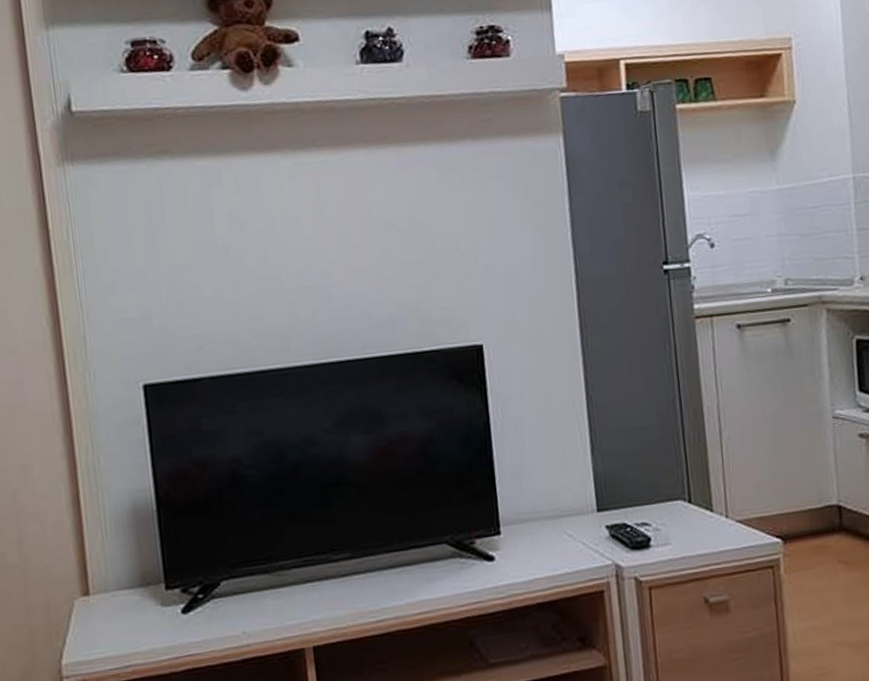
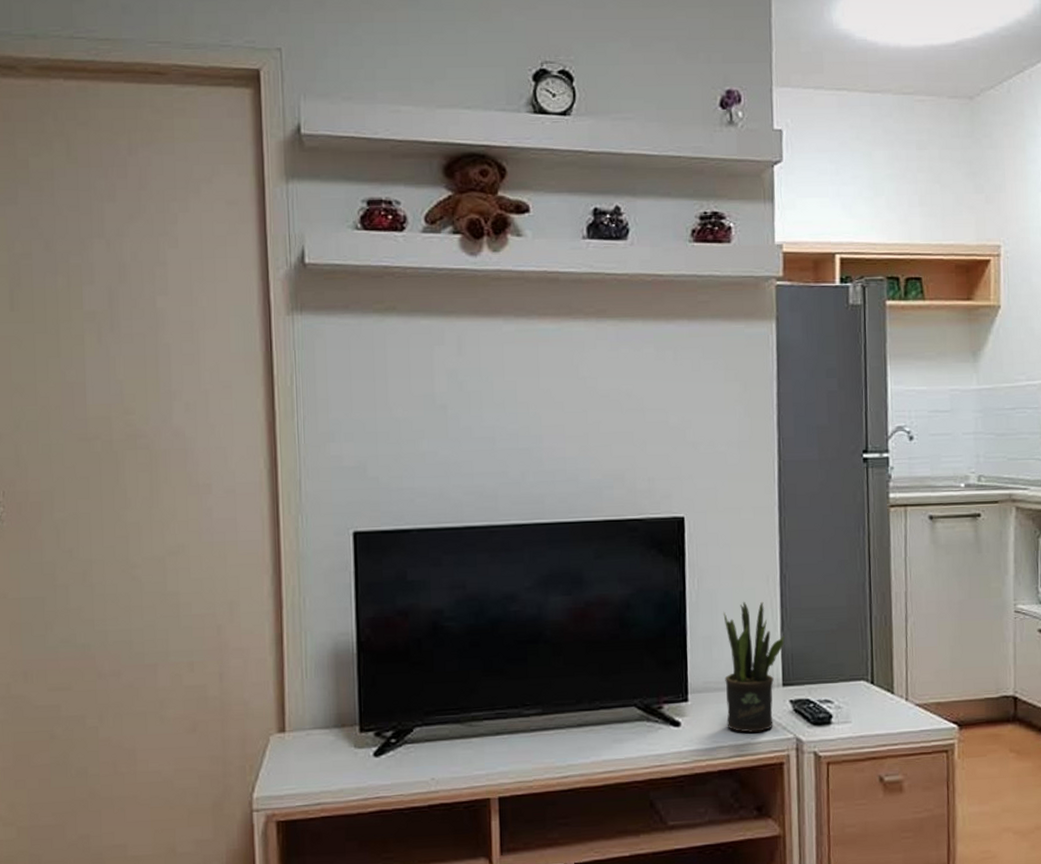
potted plant: none [530,426,596,562] -> present [723,601,785,733]

